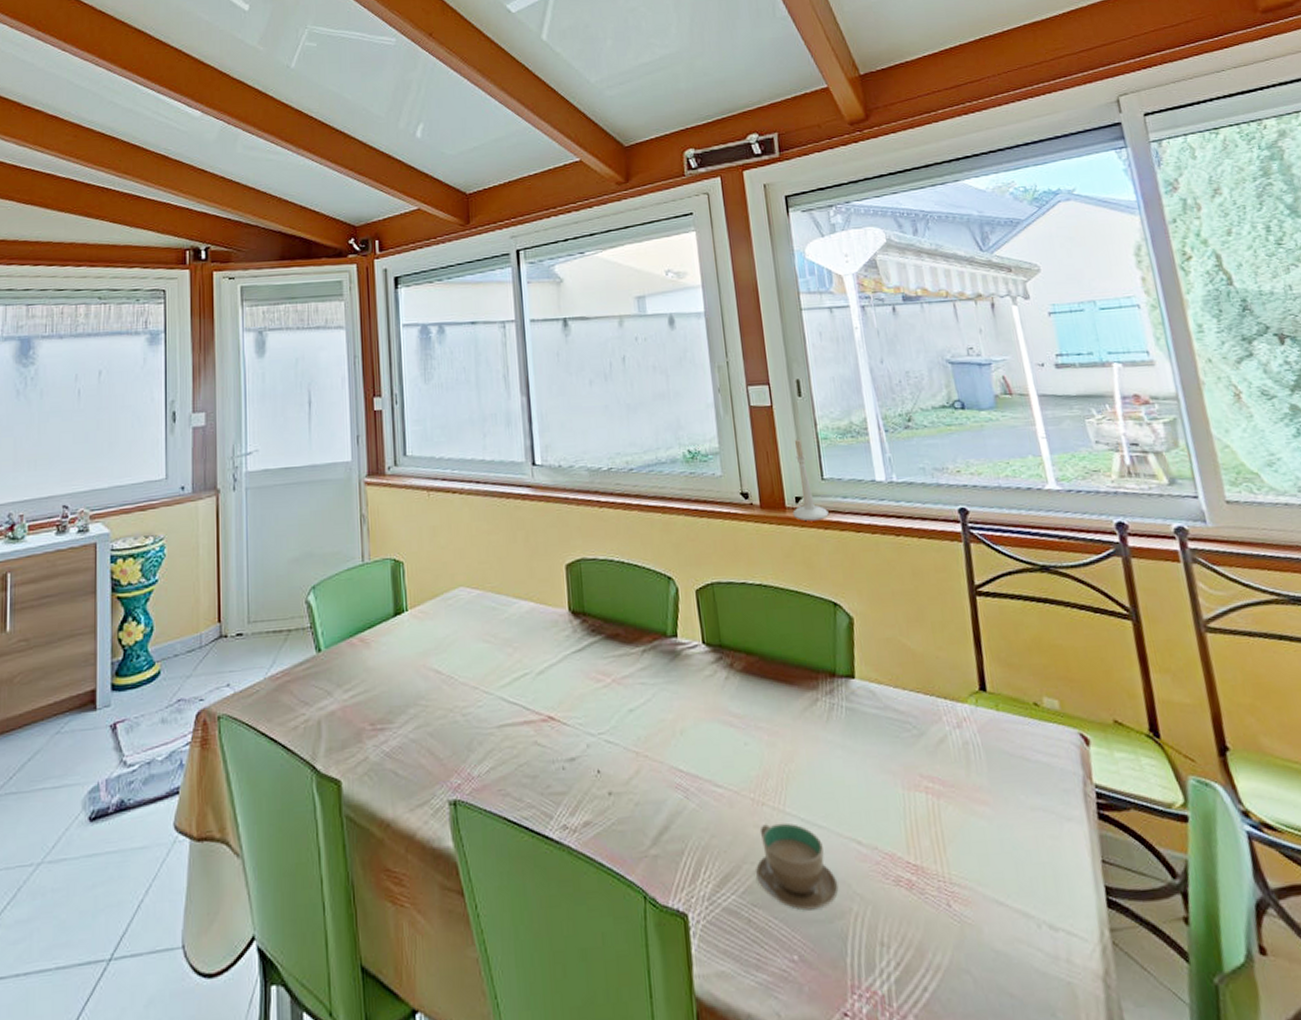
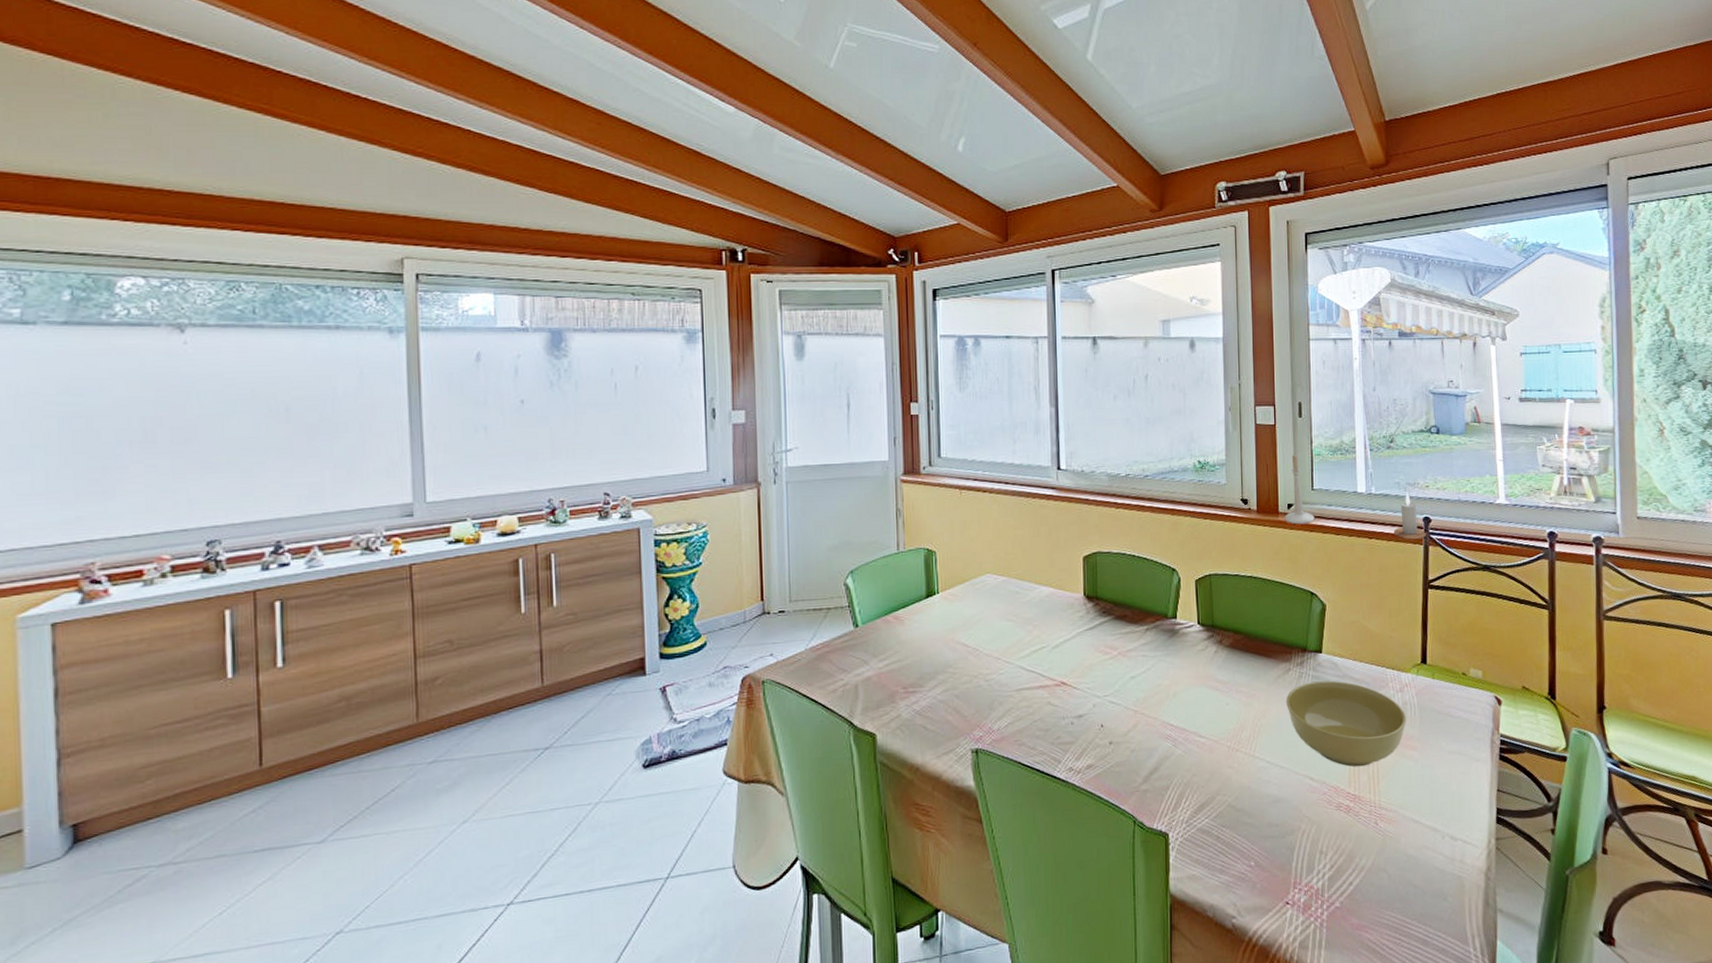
cup: present [756,823,839,911] -> none [1227,764,1292,829]
bowl: none [817,713,971,828] -> present [1286,680,1407,767]
candle: none [924,480,966,537] -> present [1393,493,1427,540]

